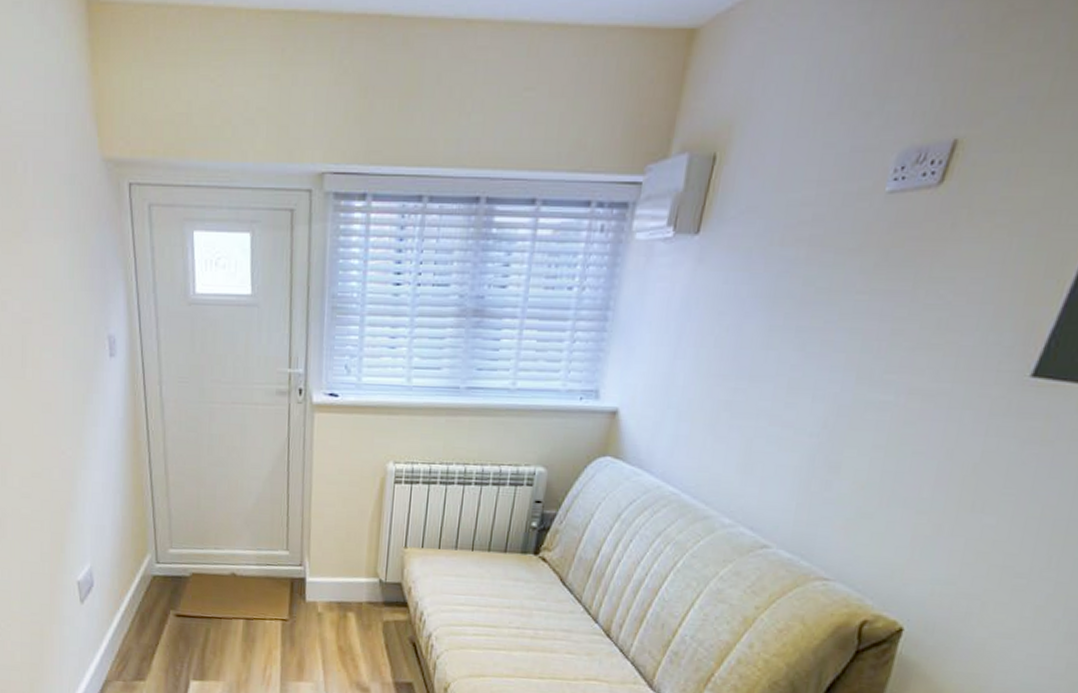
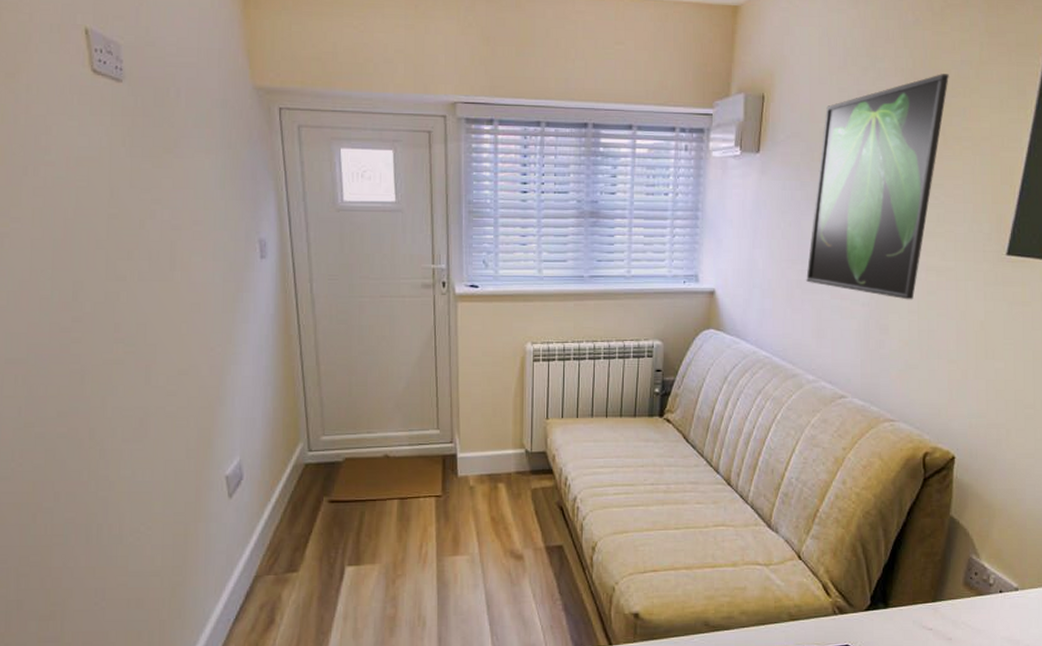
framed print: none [738,118,995,432] -> present [806,74,949,300]

